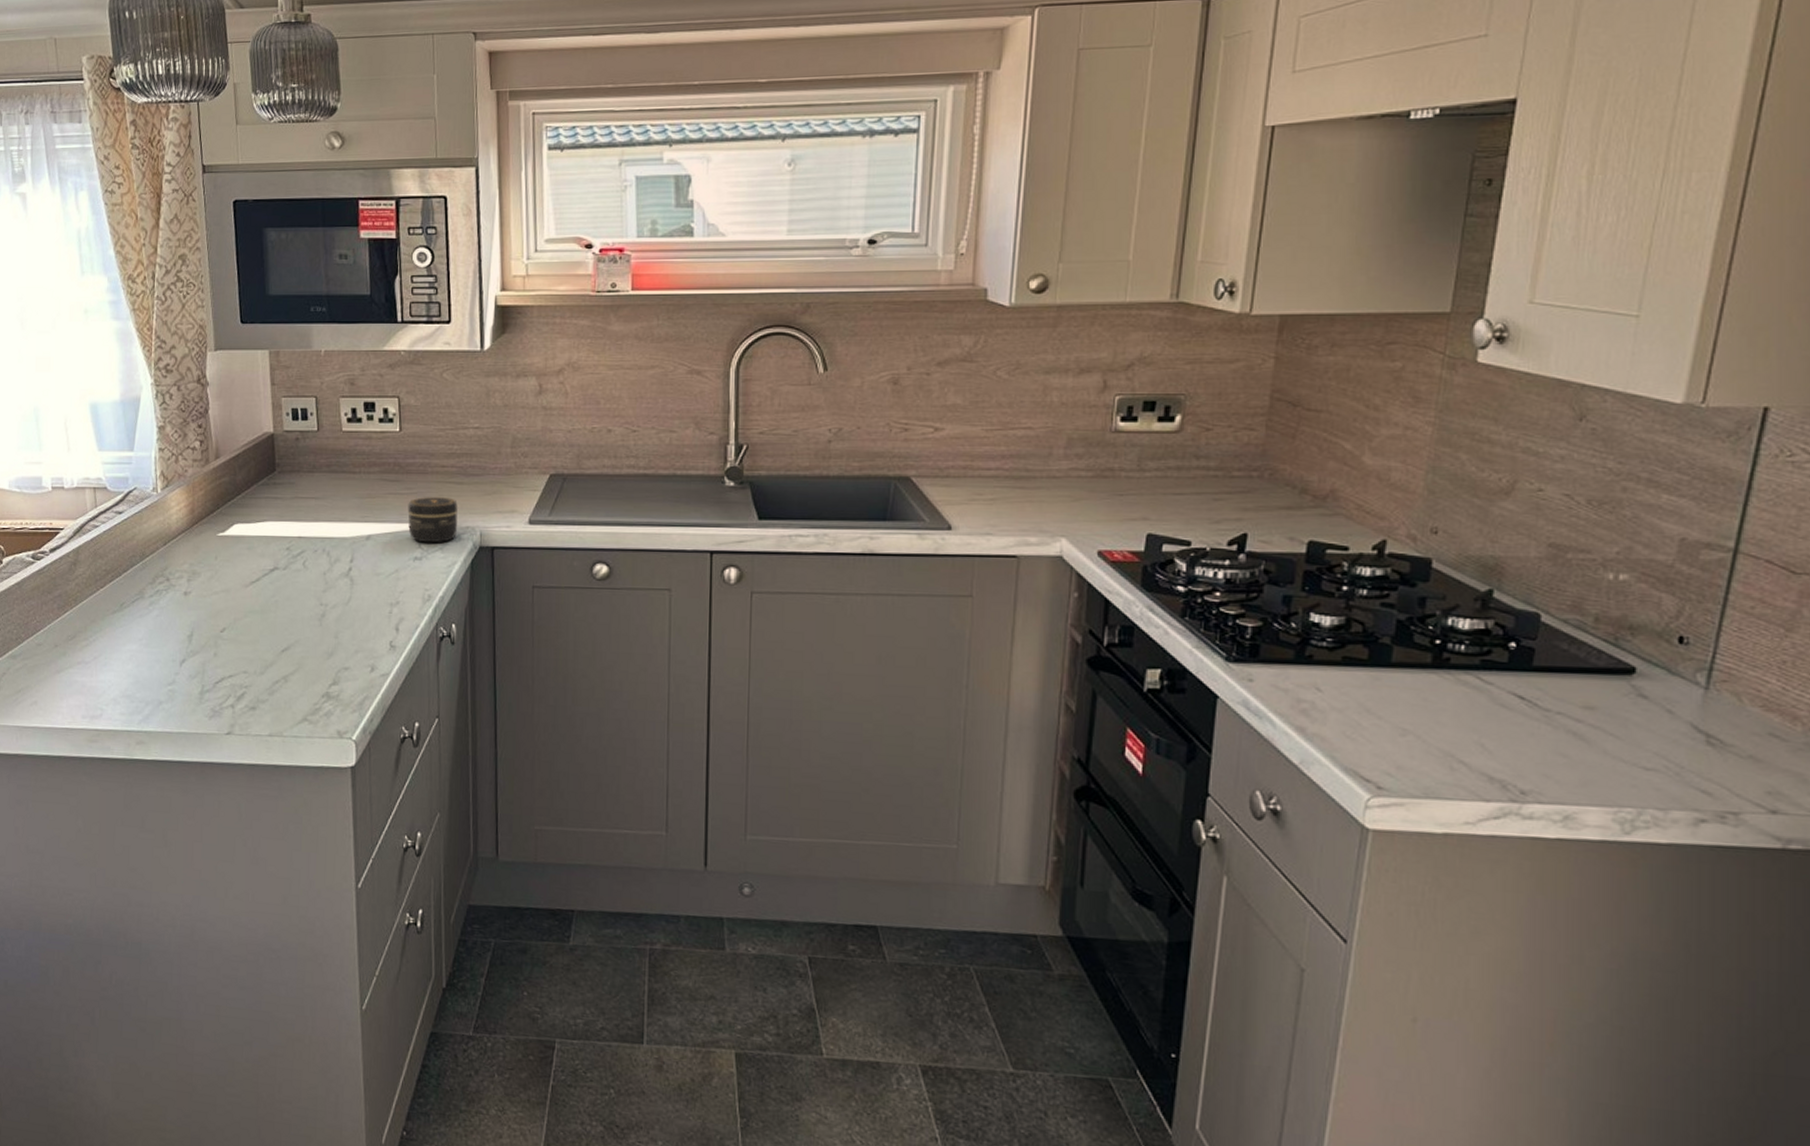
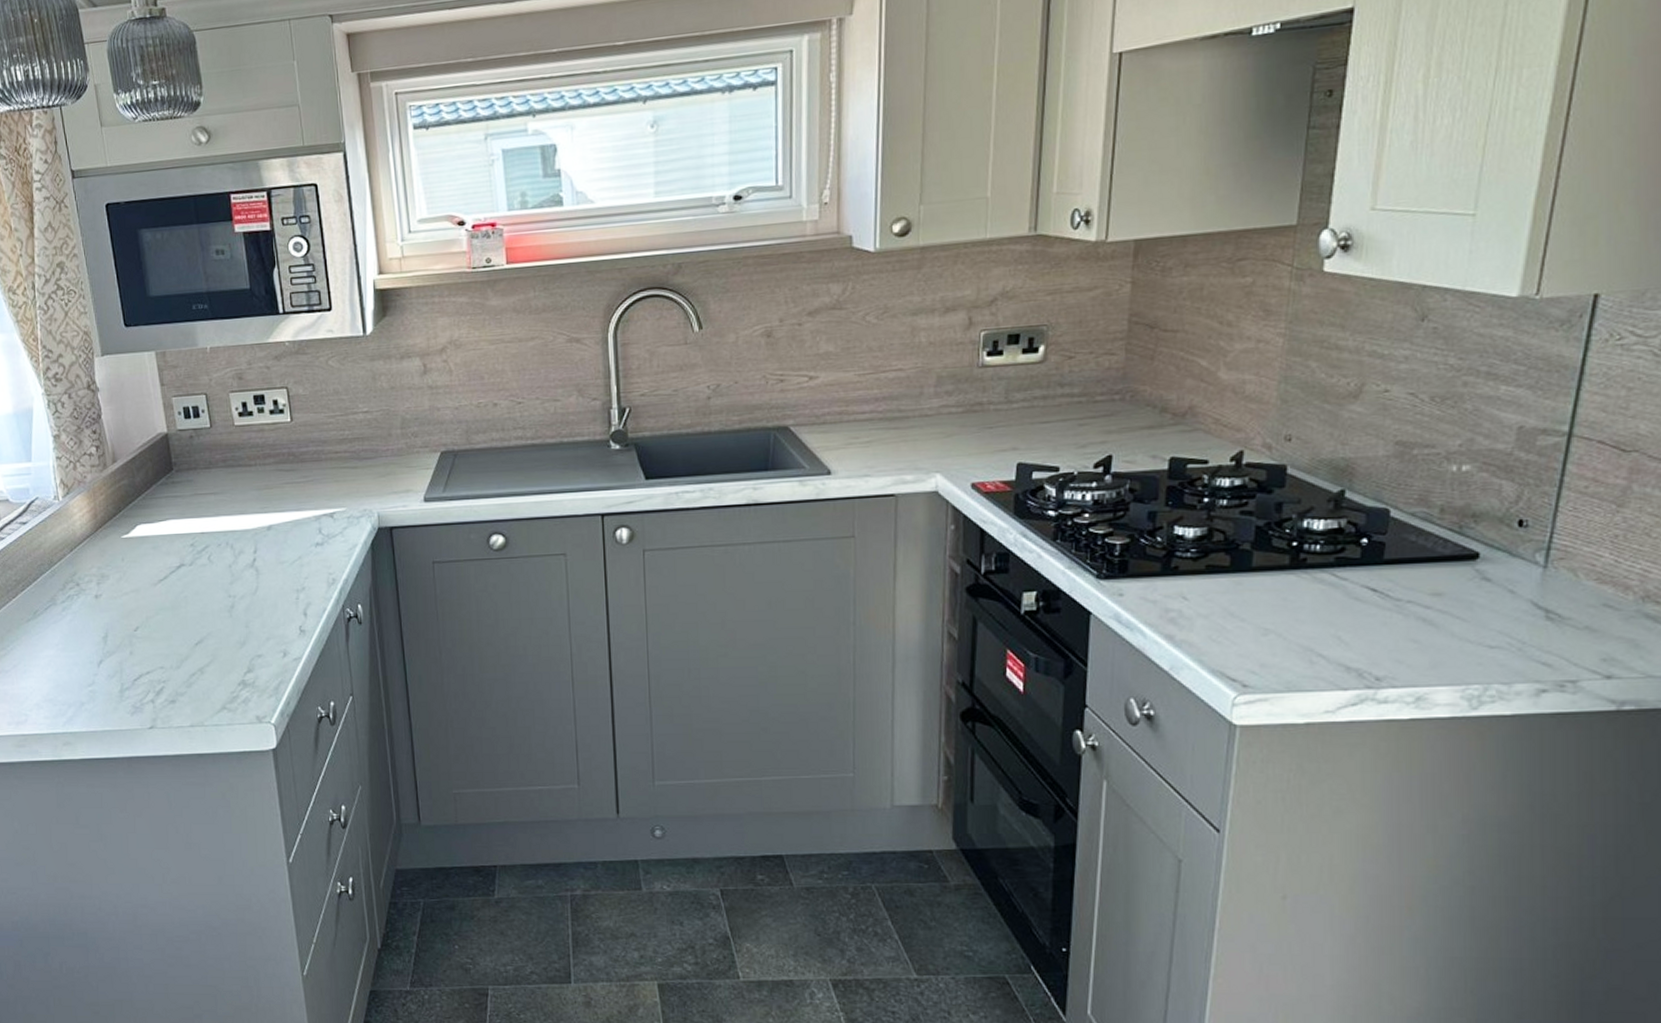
jar: present [407,497,458,543] -> none [305,482,356,529]

